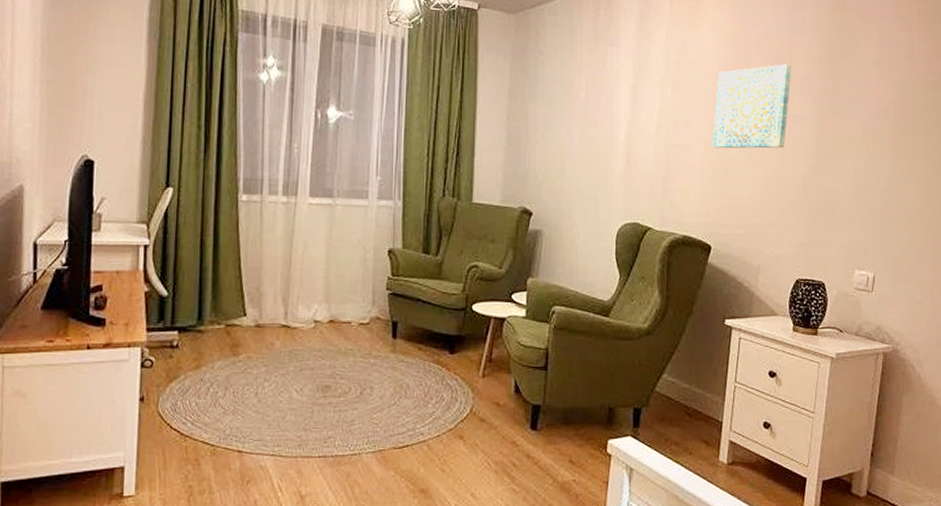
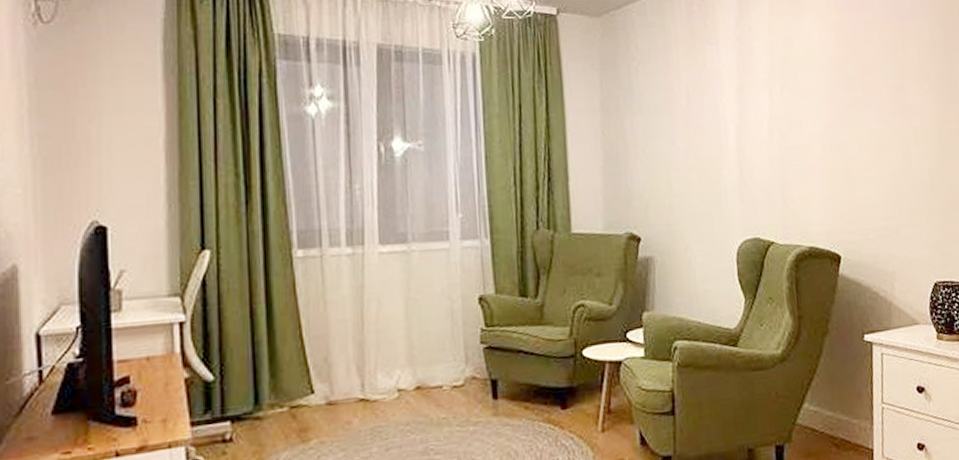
wall art: present [712,64,792,149] -> none [828,50,907,148]

